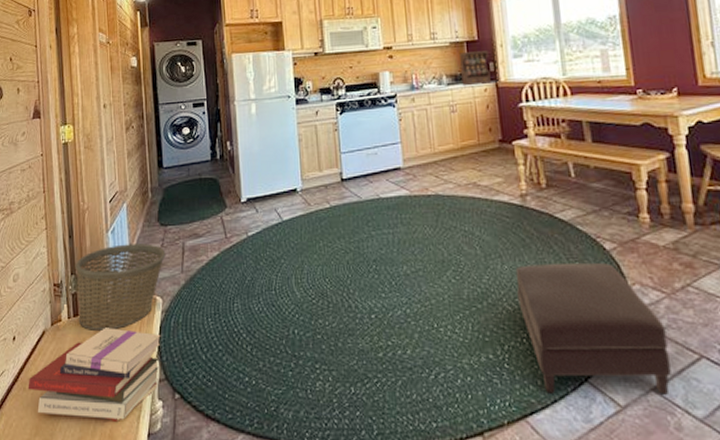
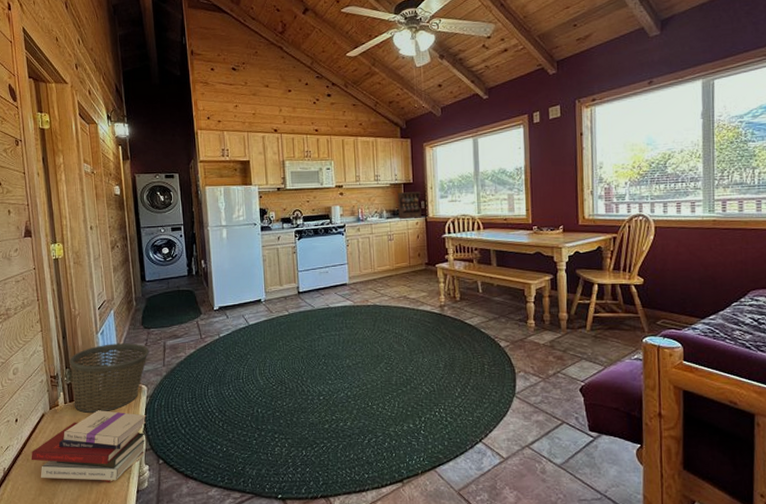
ottoman: present [515,263,671,395] -> none [433,357,541,451]

